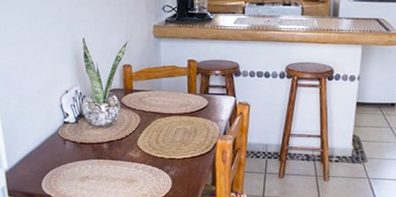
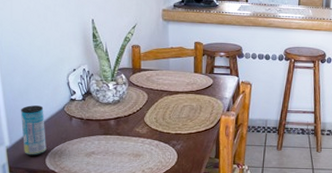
beverage can: none [17,128,42,180] -> present [21,105,46,156]

